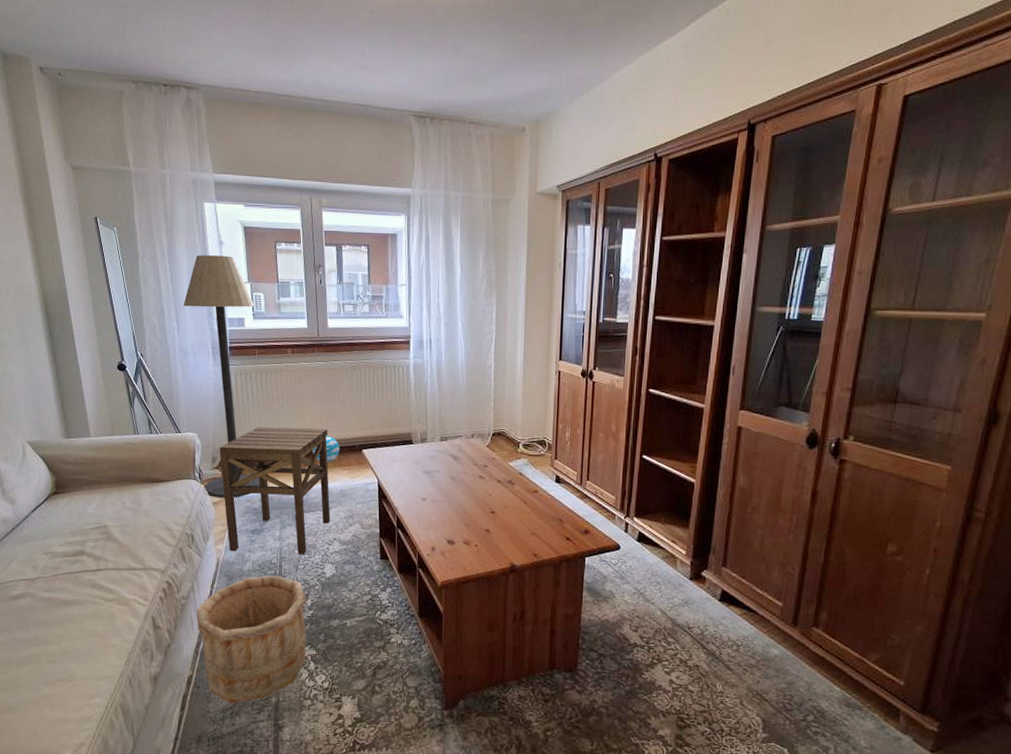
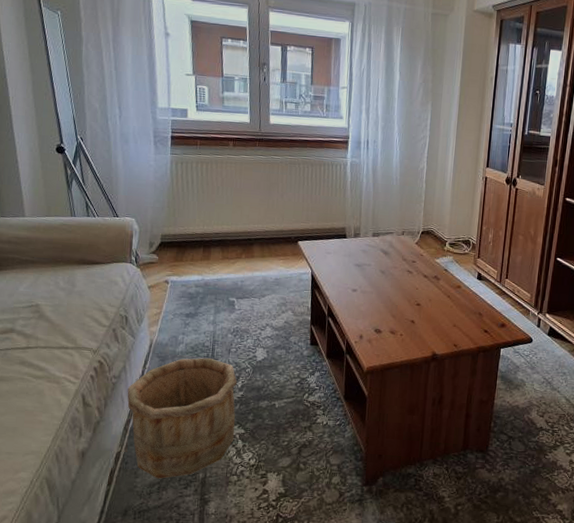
floor lamp: present [183,255,261,498] -> none [126,44,198,282]
side table: present [219,427,331,554] -> none [157,215,265,338]
decorative ball: present [312,436,340,462] -> none [249,227,277,252]

